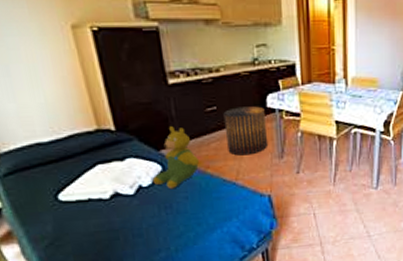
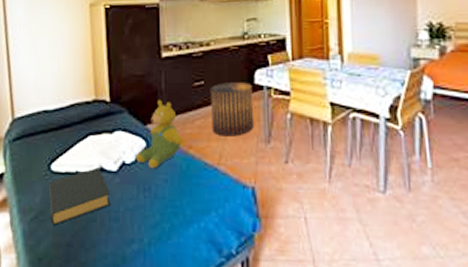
hardback book: none [58,193,132,248] -> present [48,167,110,225]

